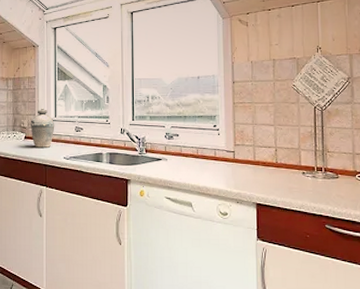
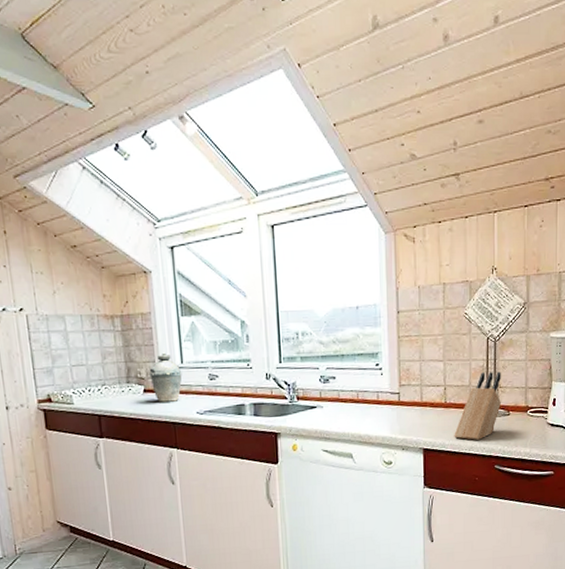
knife block: none [285,137,329,199] -> present [454,371,501,440]

